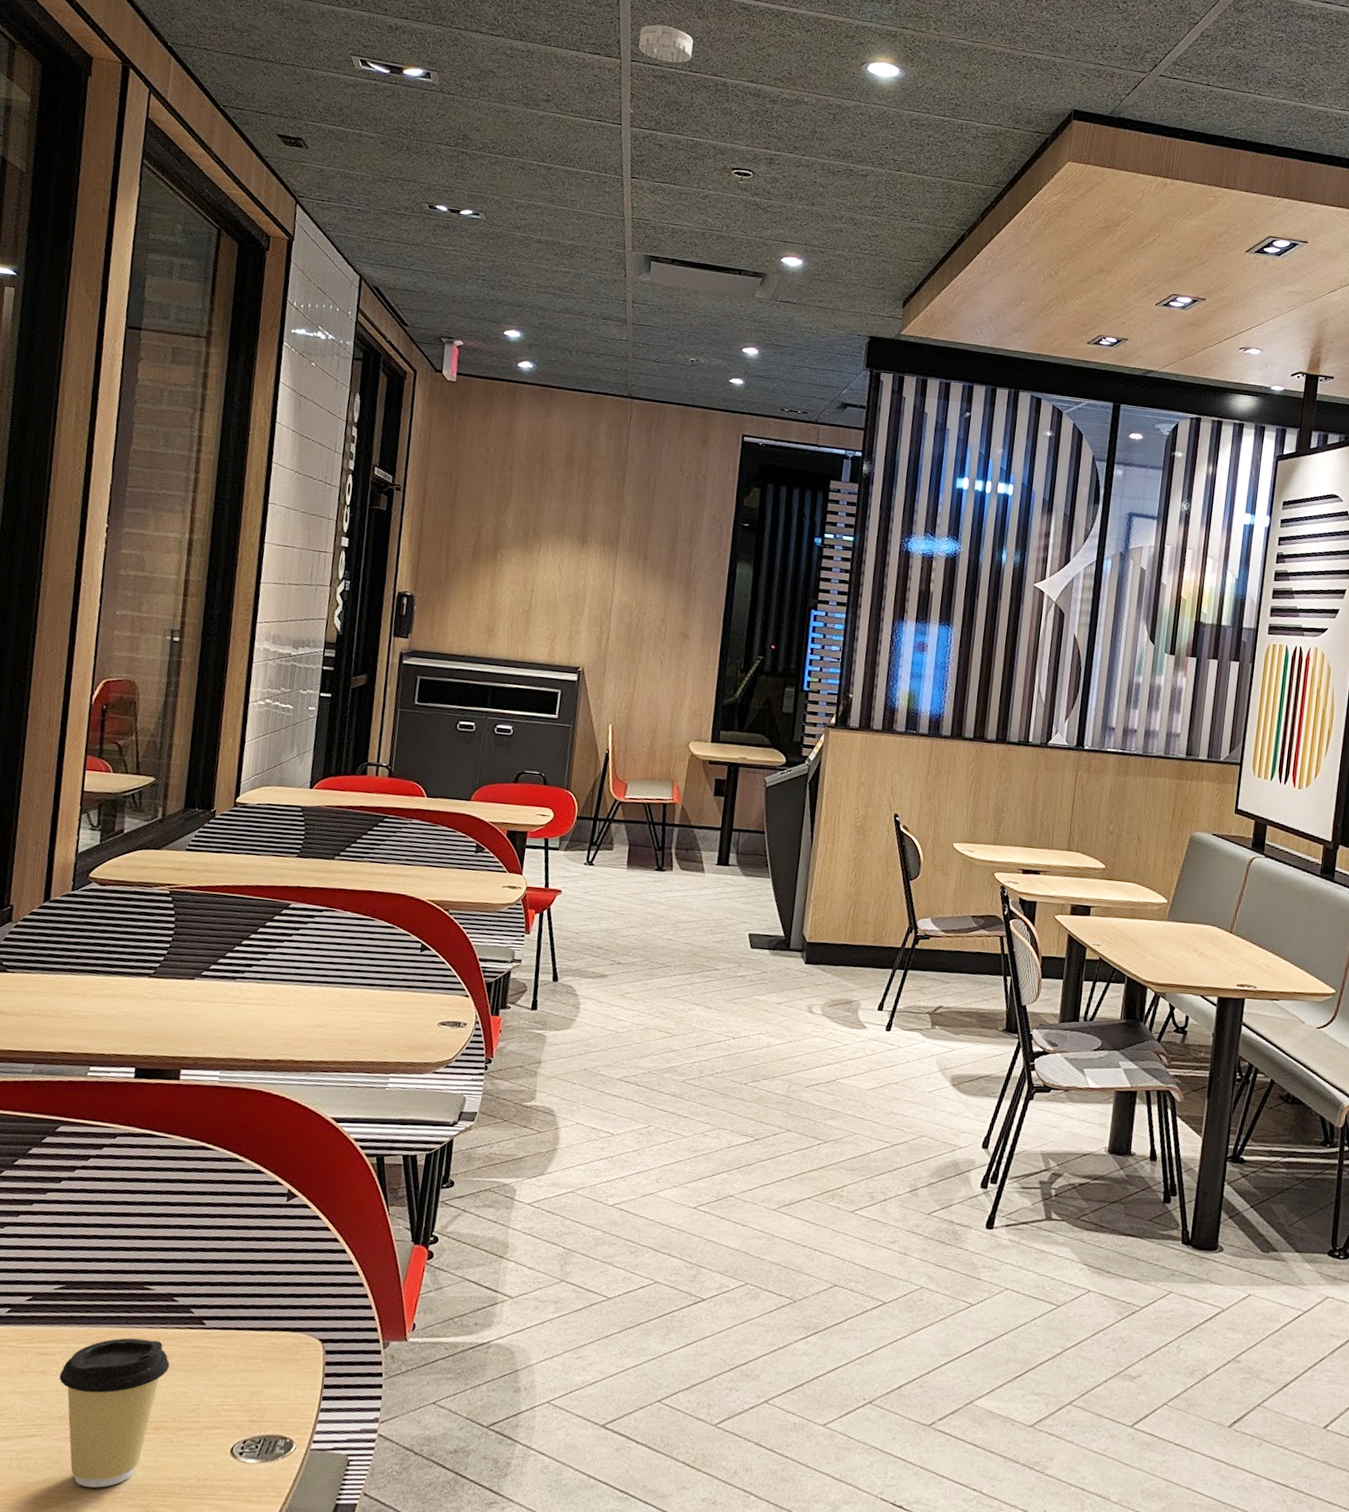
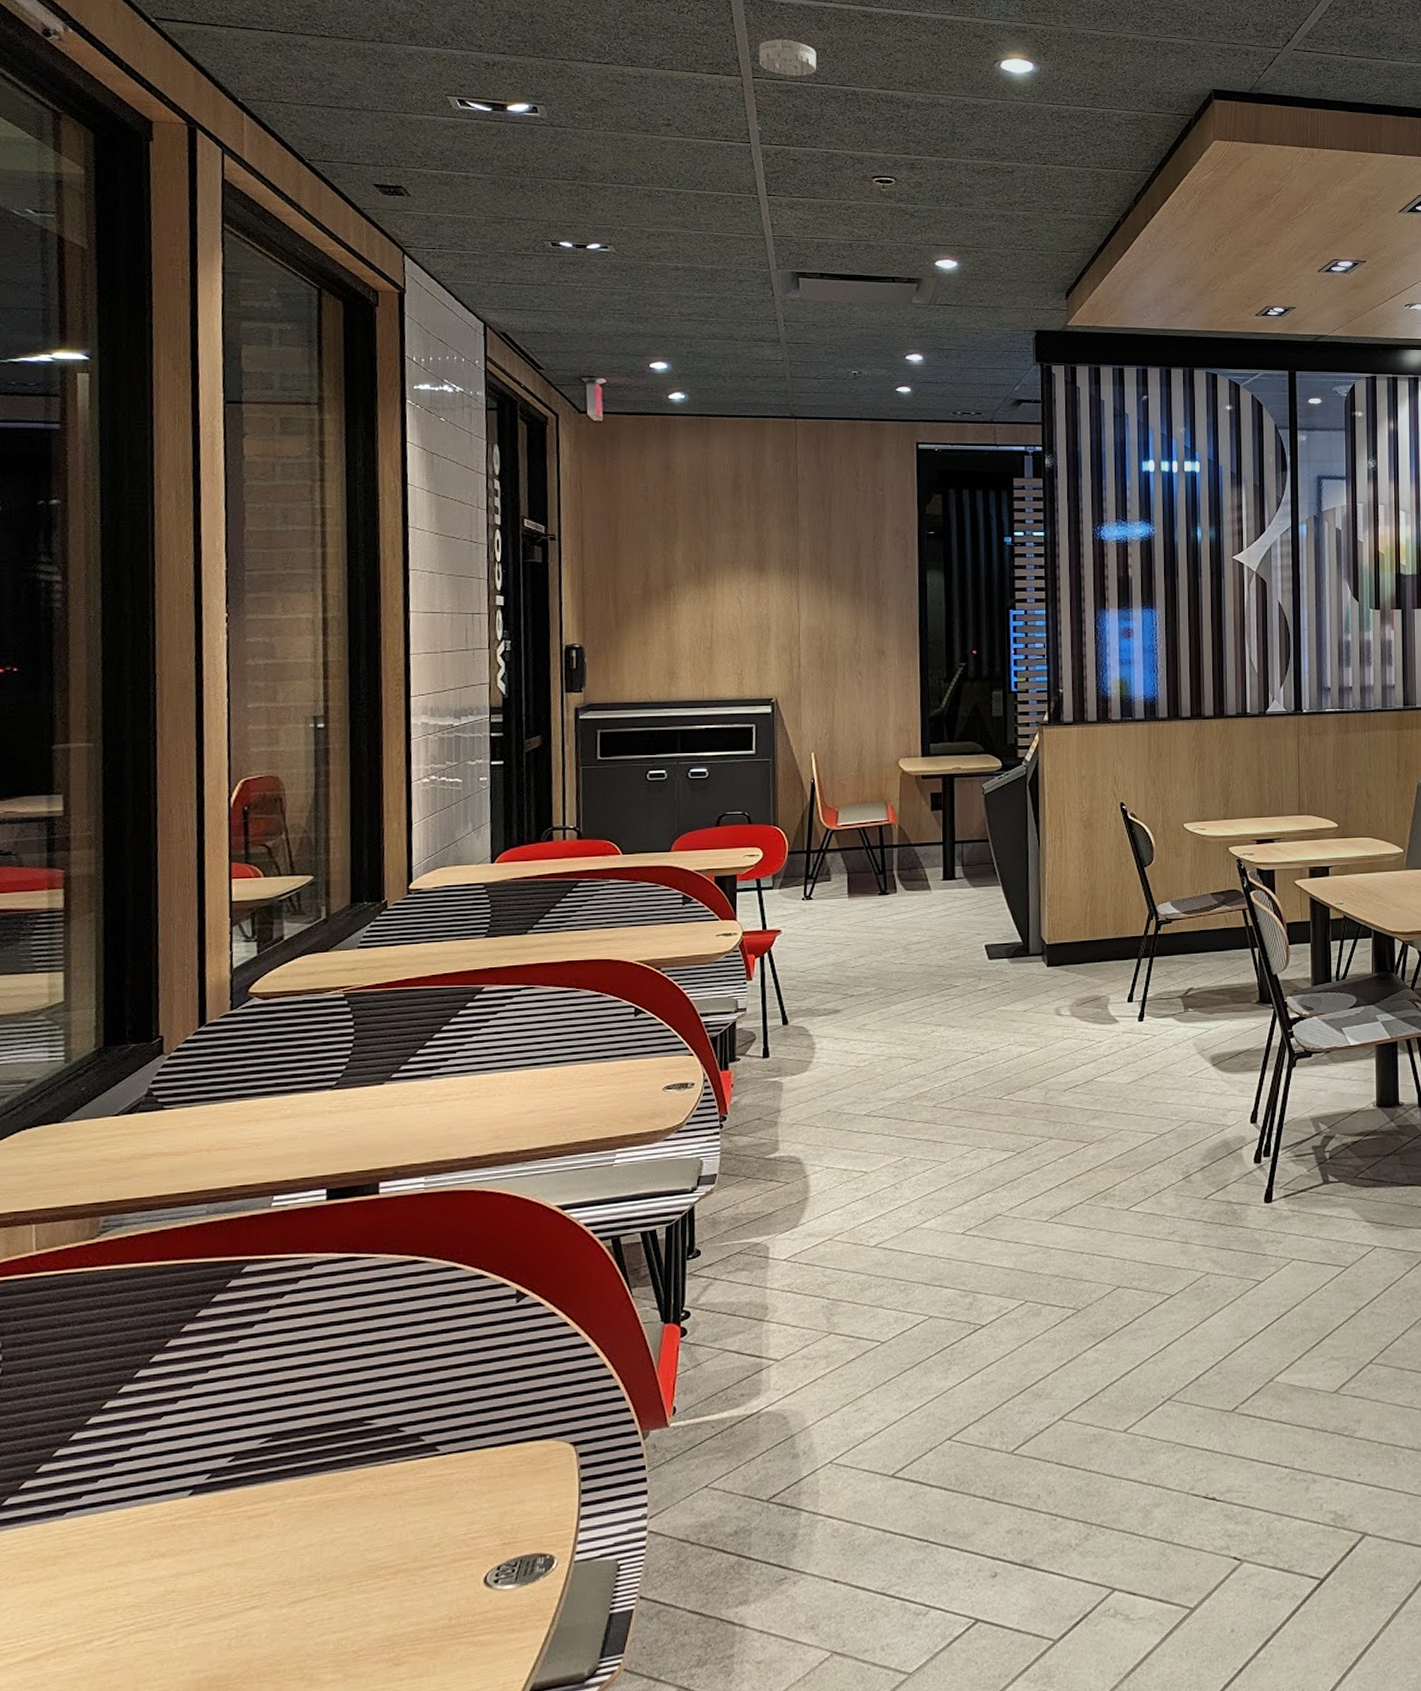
coffee cup: present [59,1338,170,1488] -> none [276,1478,404,1652]

